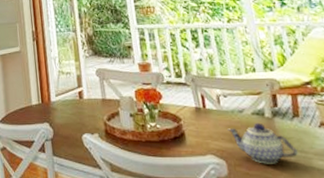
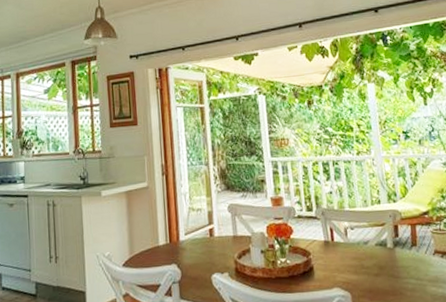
teapot: present [227,122,298,164] -> none [353,253,415,294]

